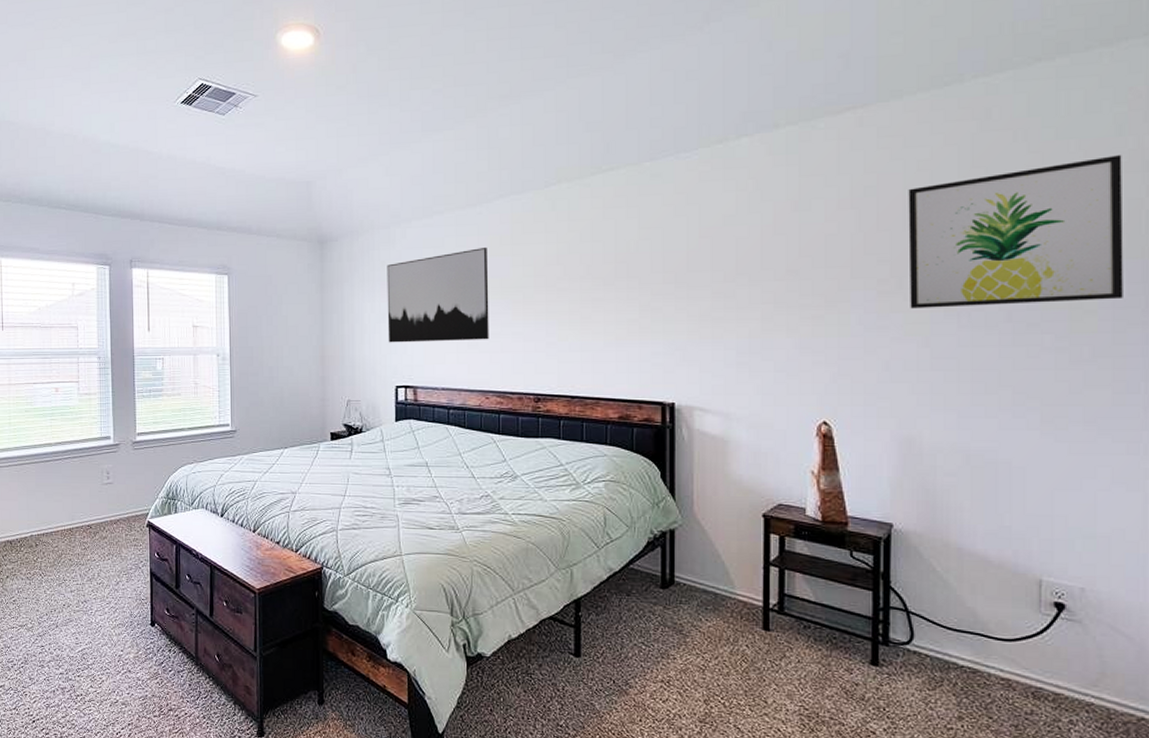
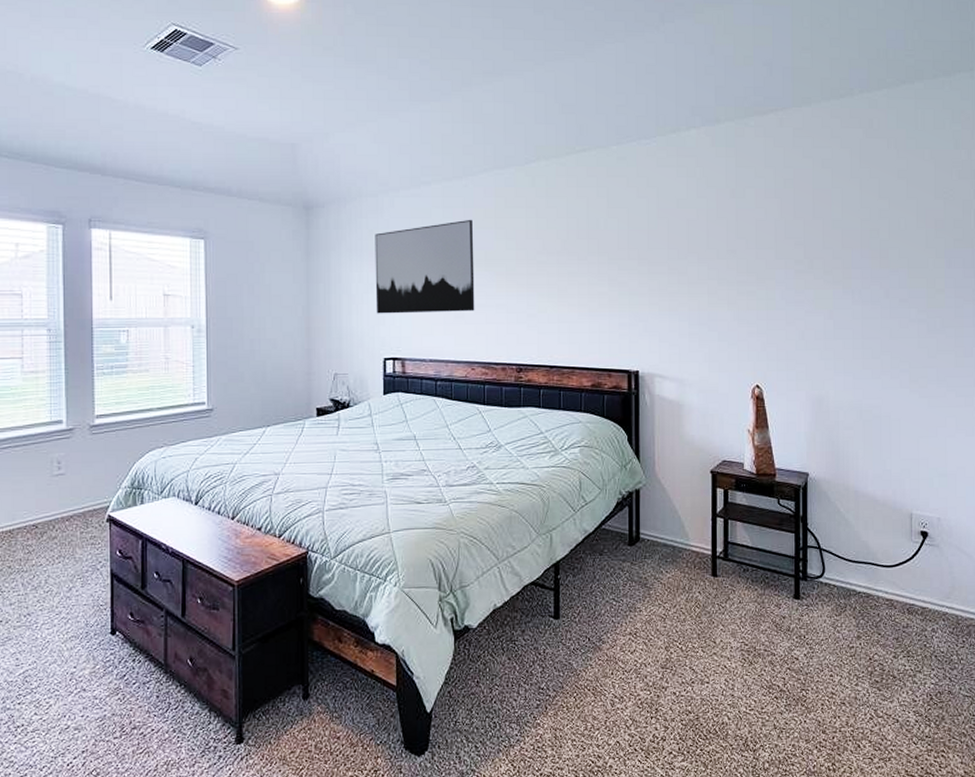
wall art: present [908,155,1124,309] -> none [816,164,961,286]

